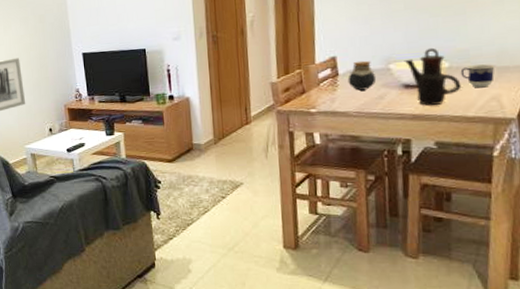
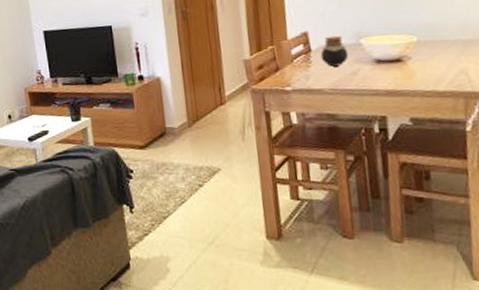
teapot: present [404,47,462,106] -> none [374,21,431,81]
cup: present [460,64,495,88] -> none [428,37,461,62]

